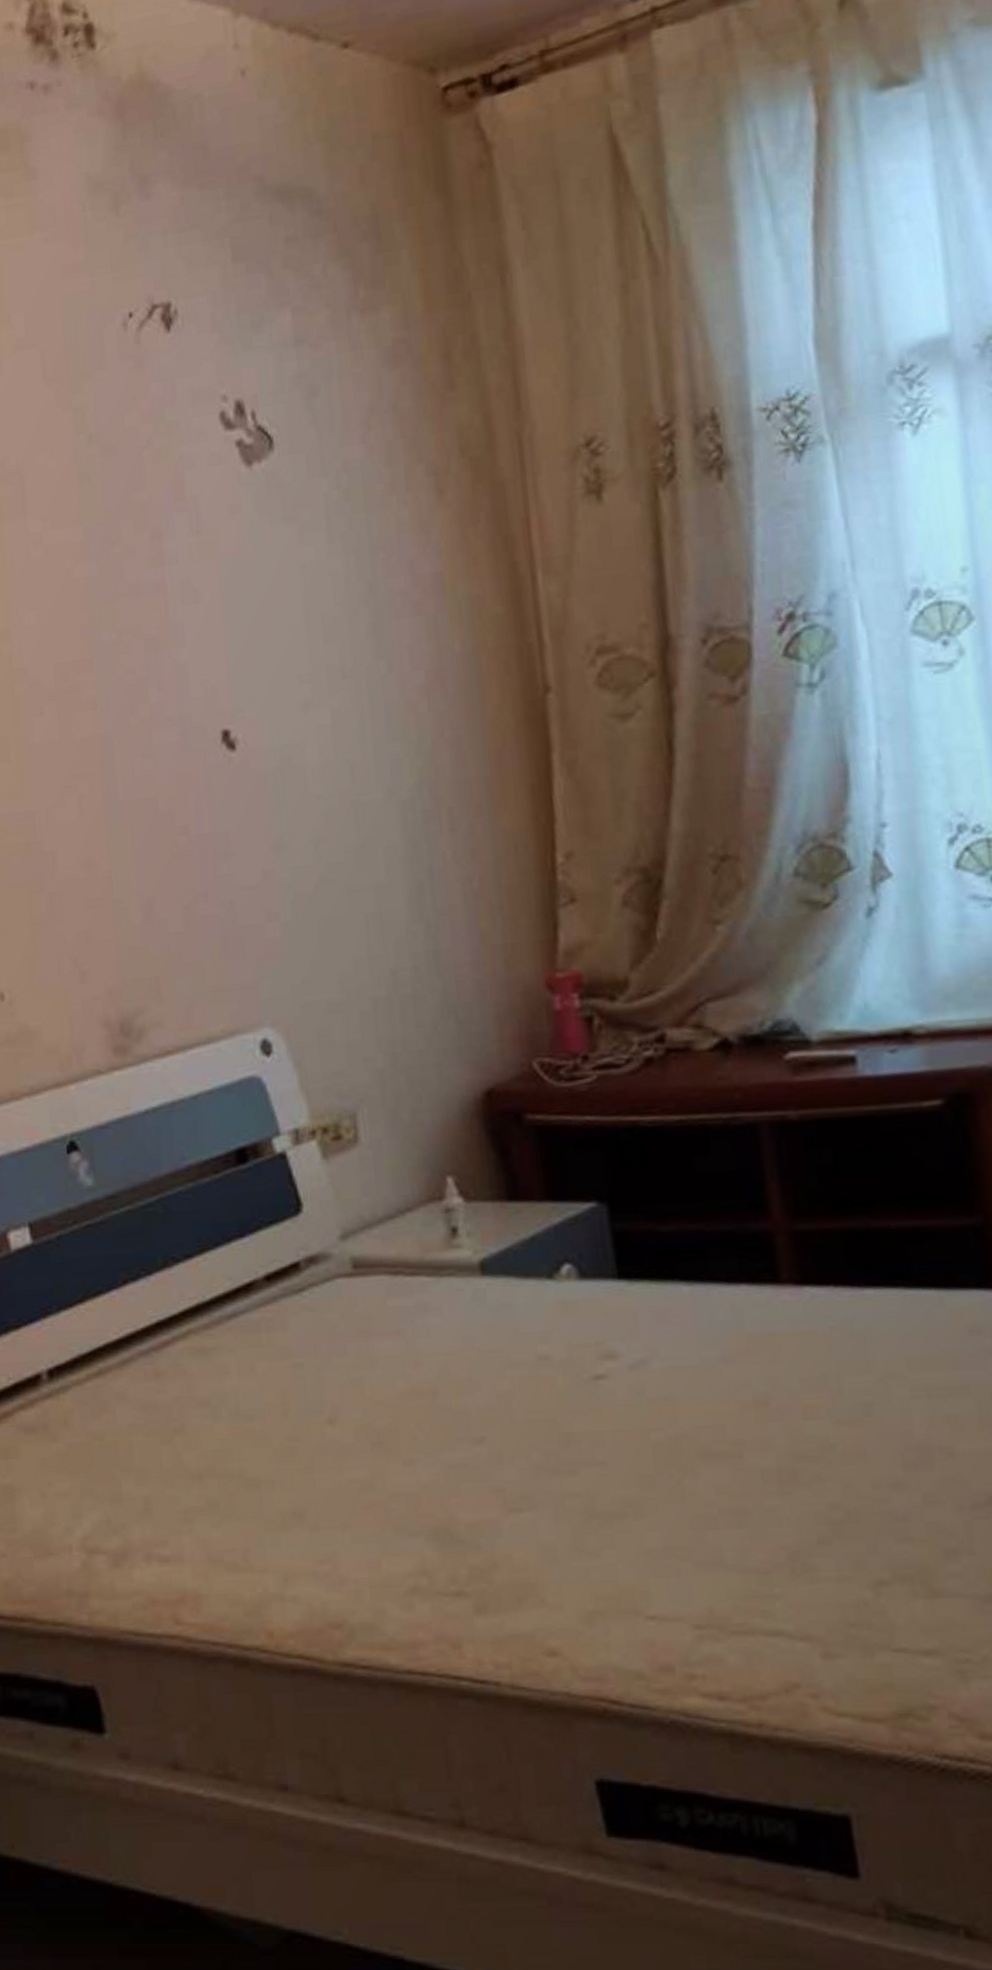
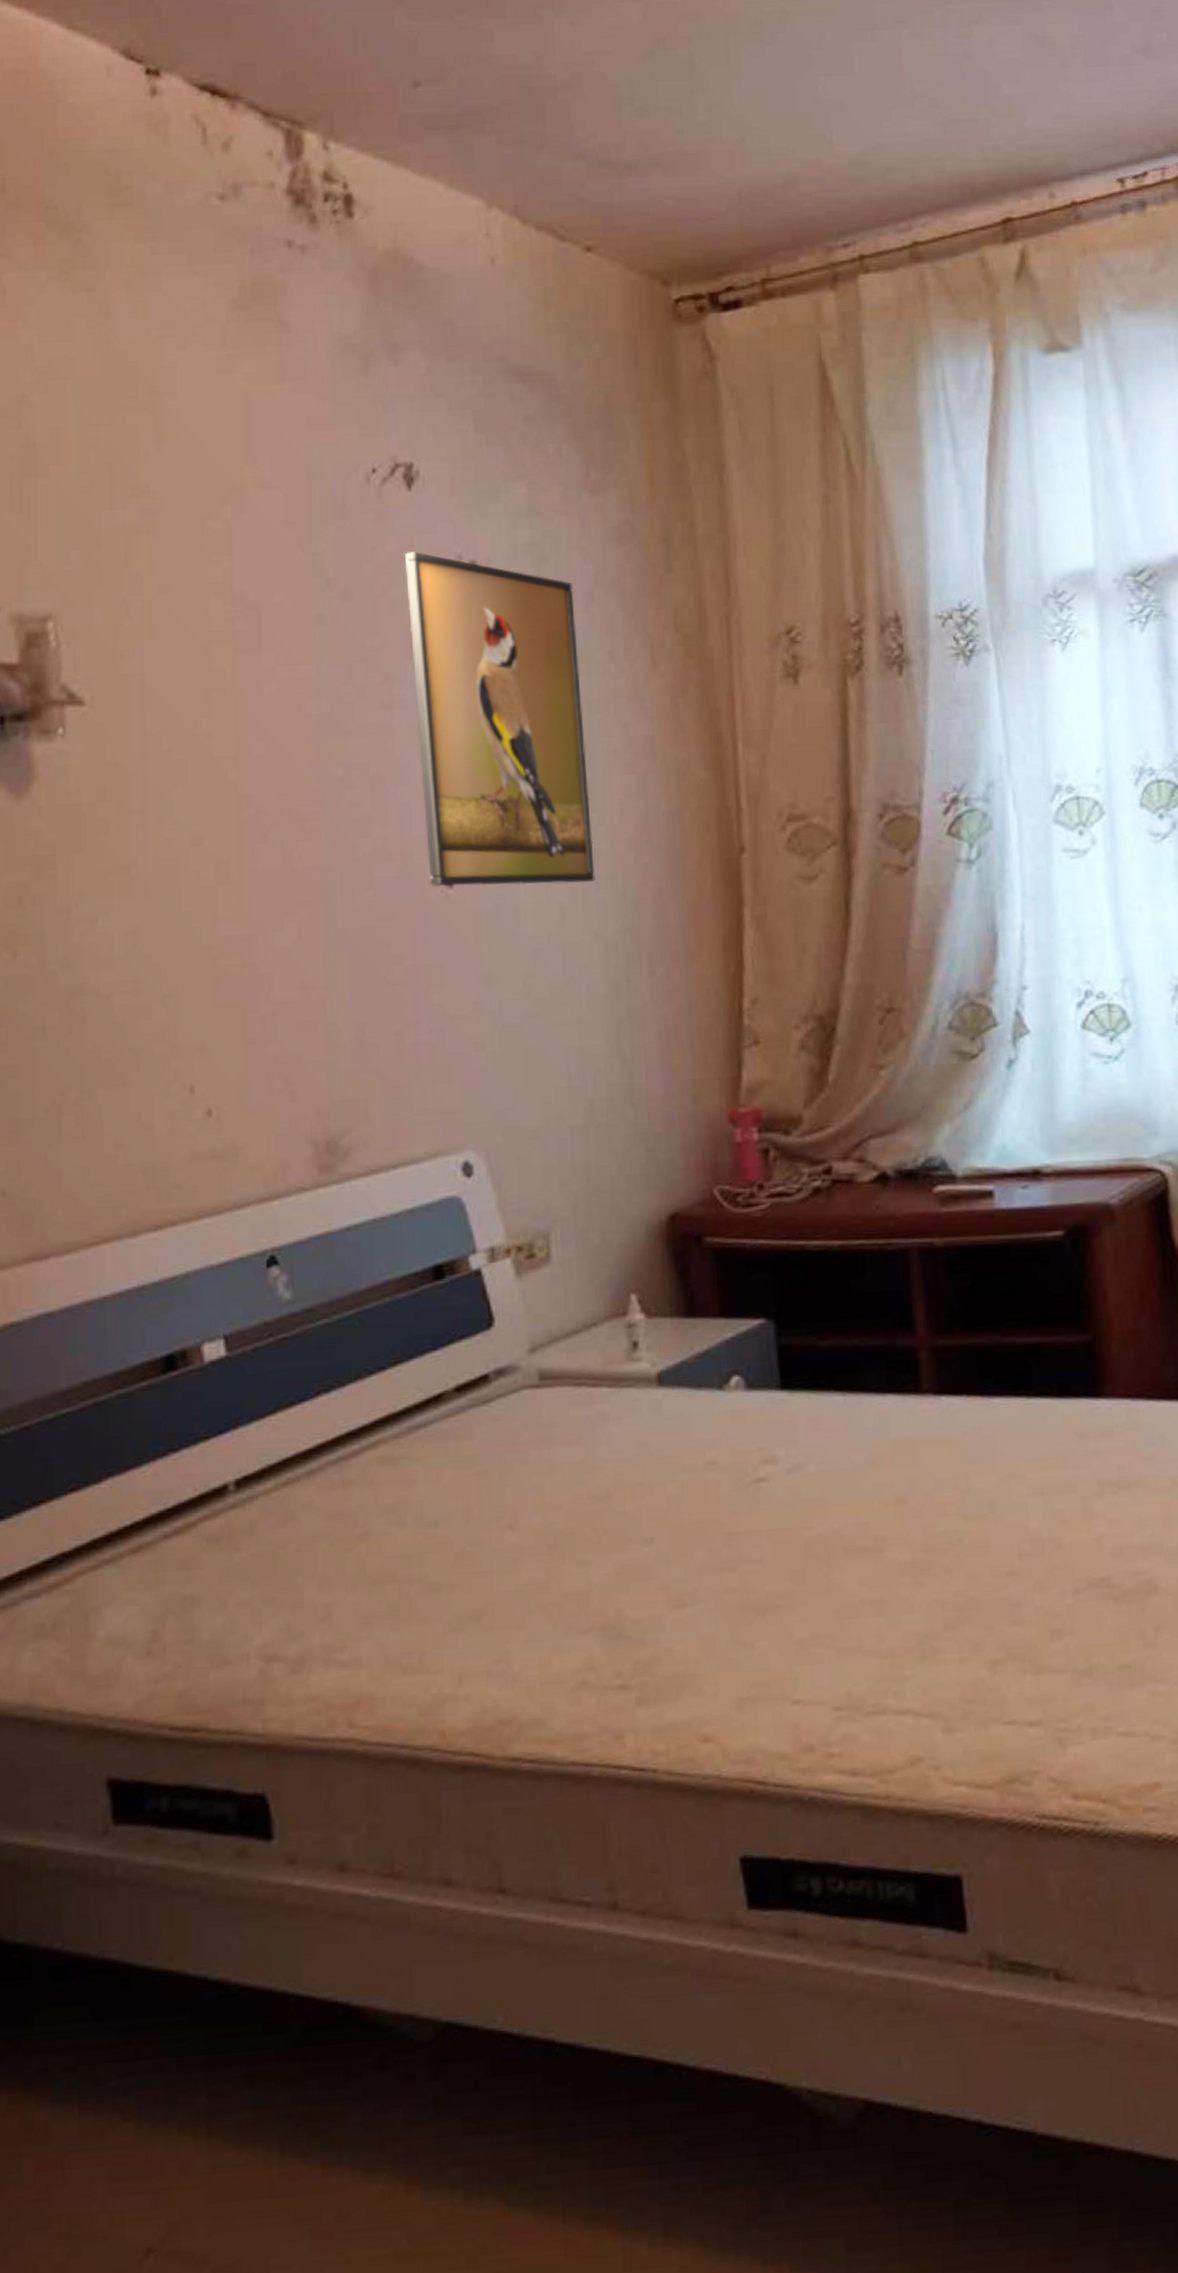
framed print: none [167,395,387,751] -> present [404,550,595,887]

